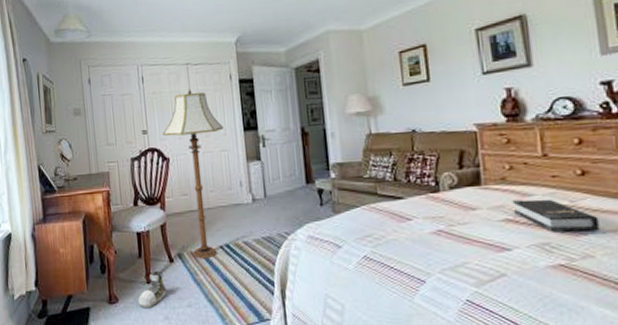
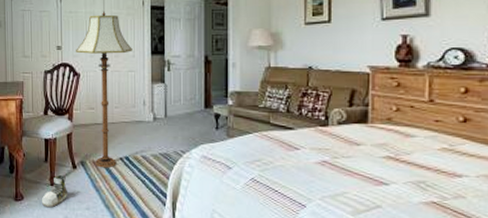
hardback book: present [512,199,600,232] -> none [395,140,474,174]

